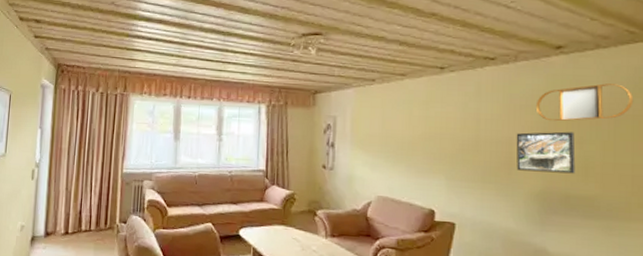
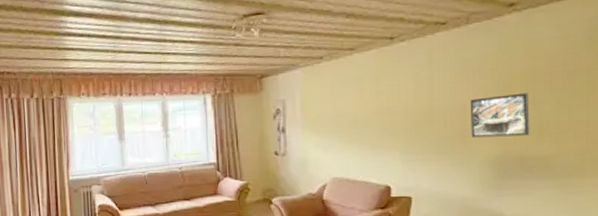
home mirror: present [535,83,634,122] -> none [489,38,588,84]

